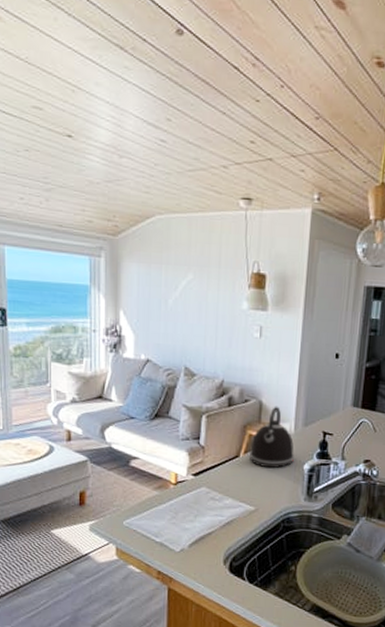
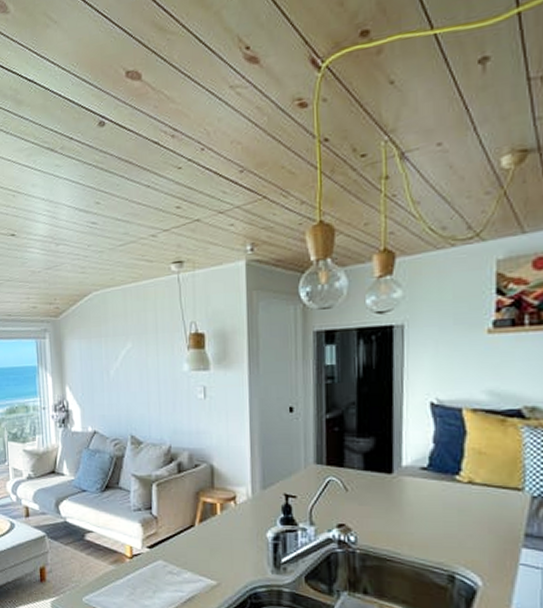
kettle: present [249,406,294,468] -> none [204,469,255,537]

